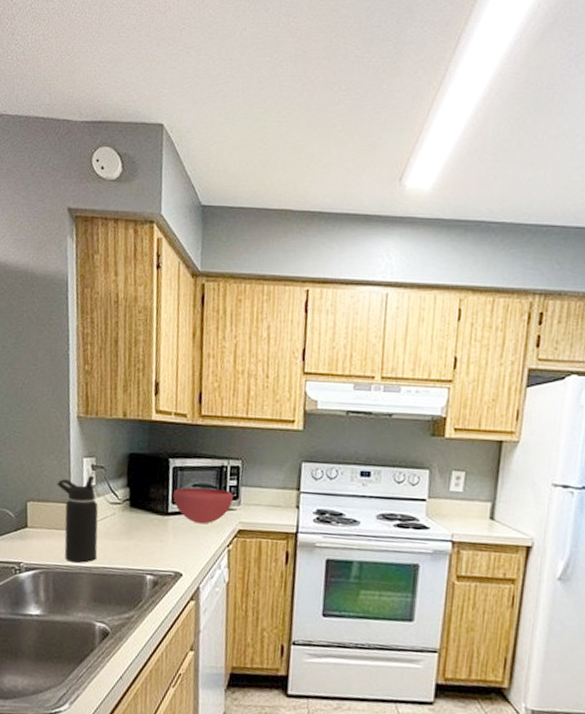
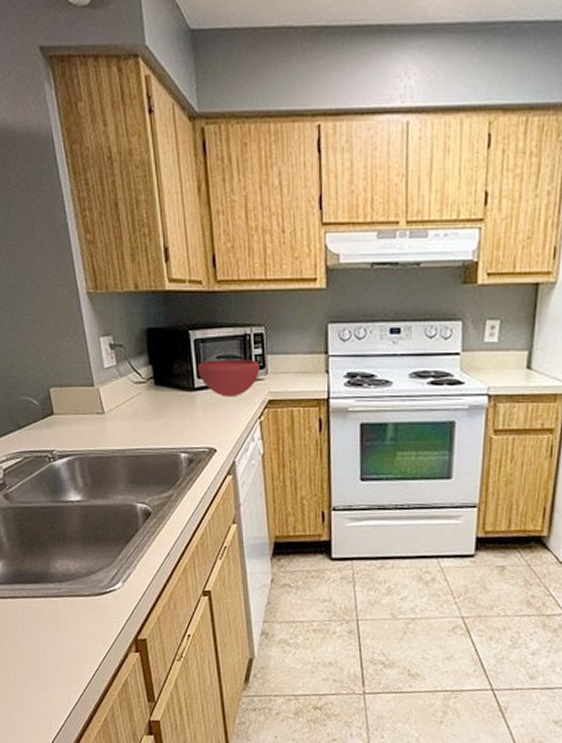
water bottle: present [57,476,99,563] -> none [77,356,129,446]

